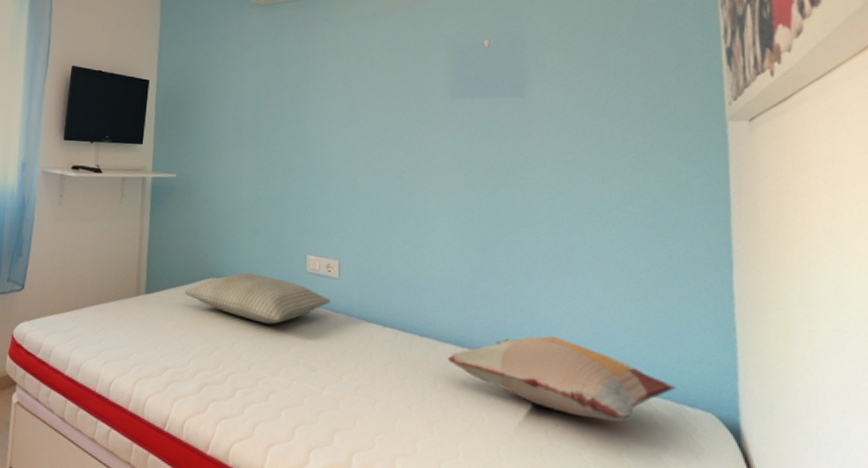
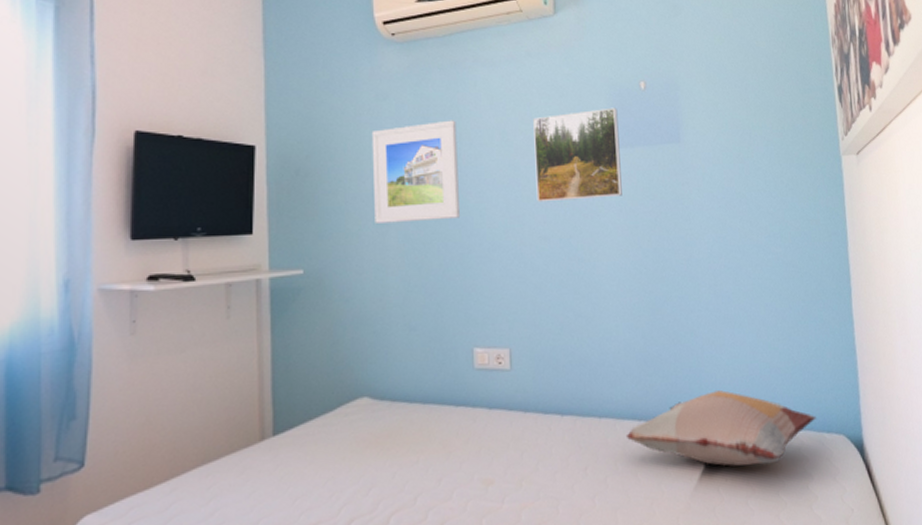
pillow: present [184,272,331,325] -> none [326,382,504,442]
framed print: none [233,67,305,147] -> present [371,120,460,223]
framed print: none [373,62,458,142] -> present [533,107,622,202]

